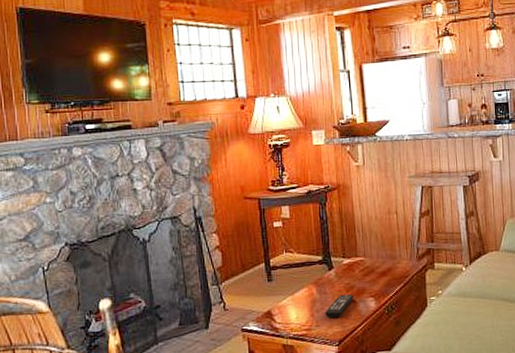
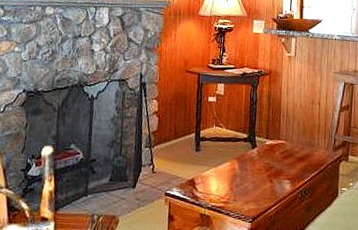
remote control: present [325,294,354,318] -> none [243,173,272,195]

